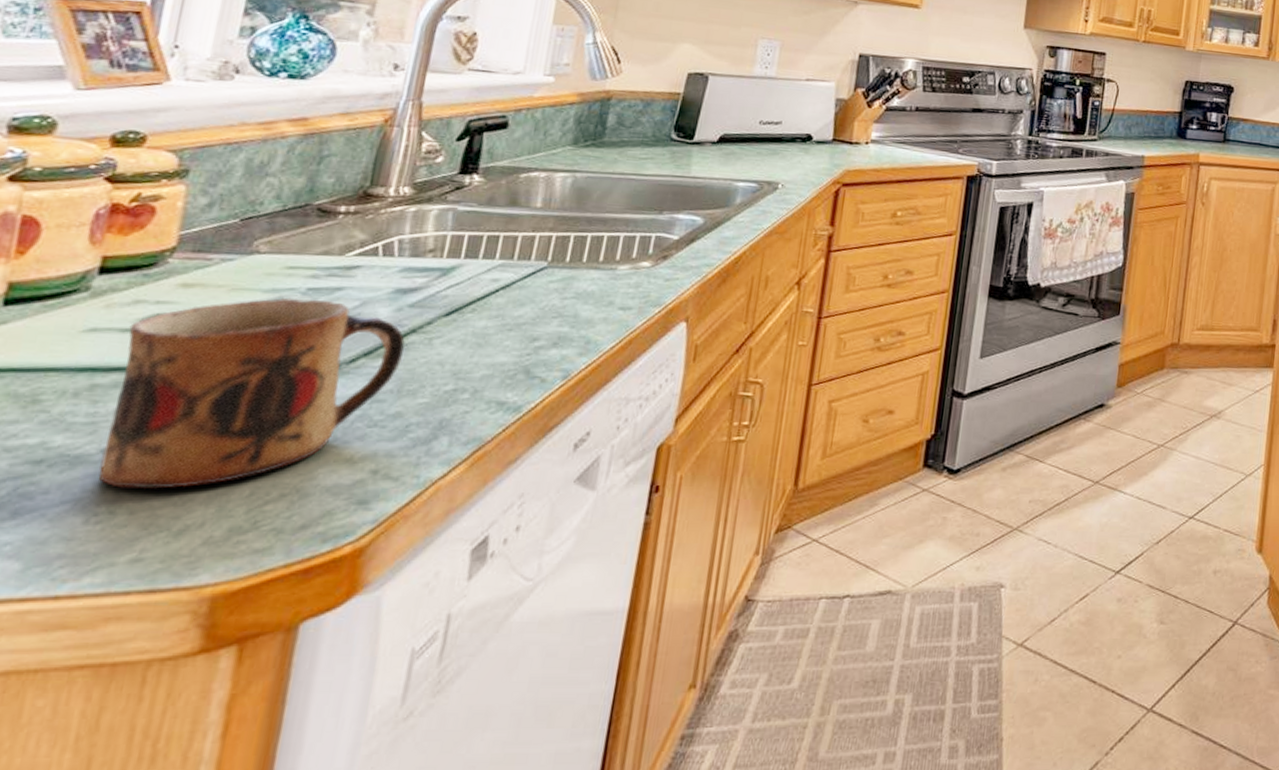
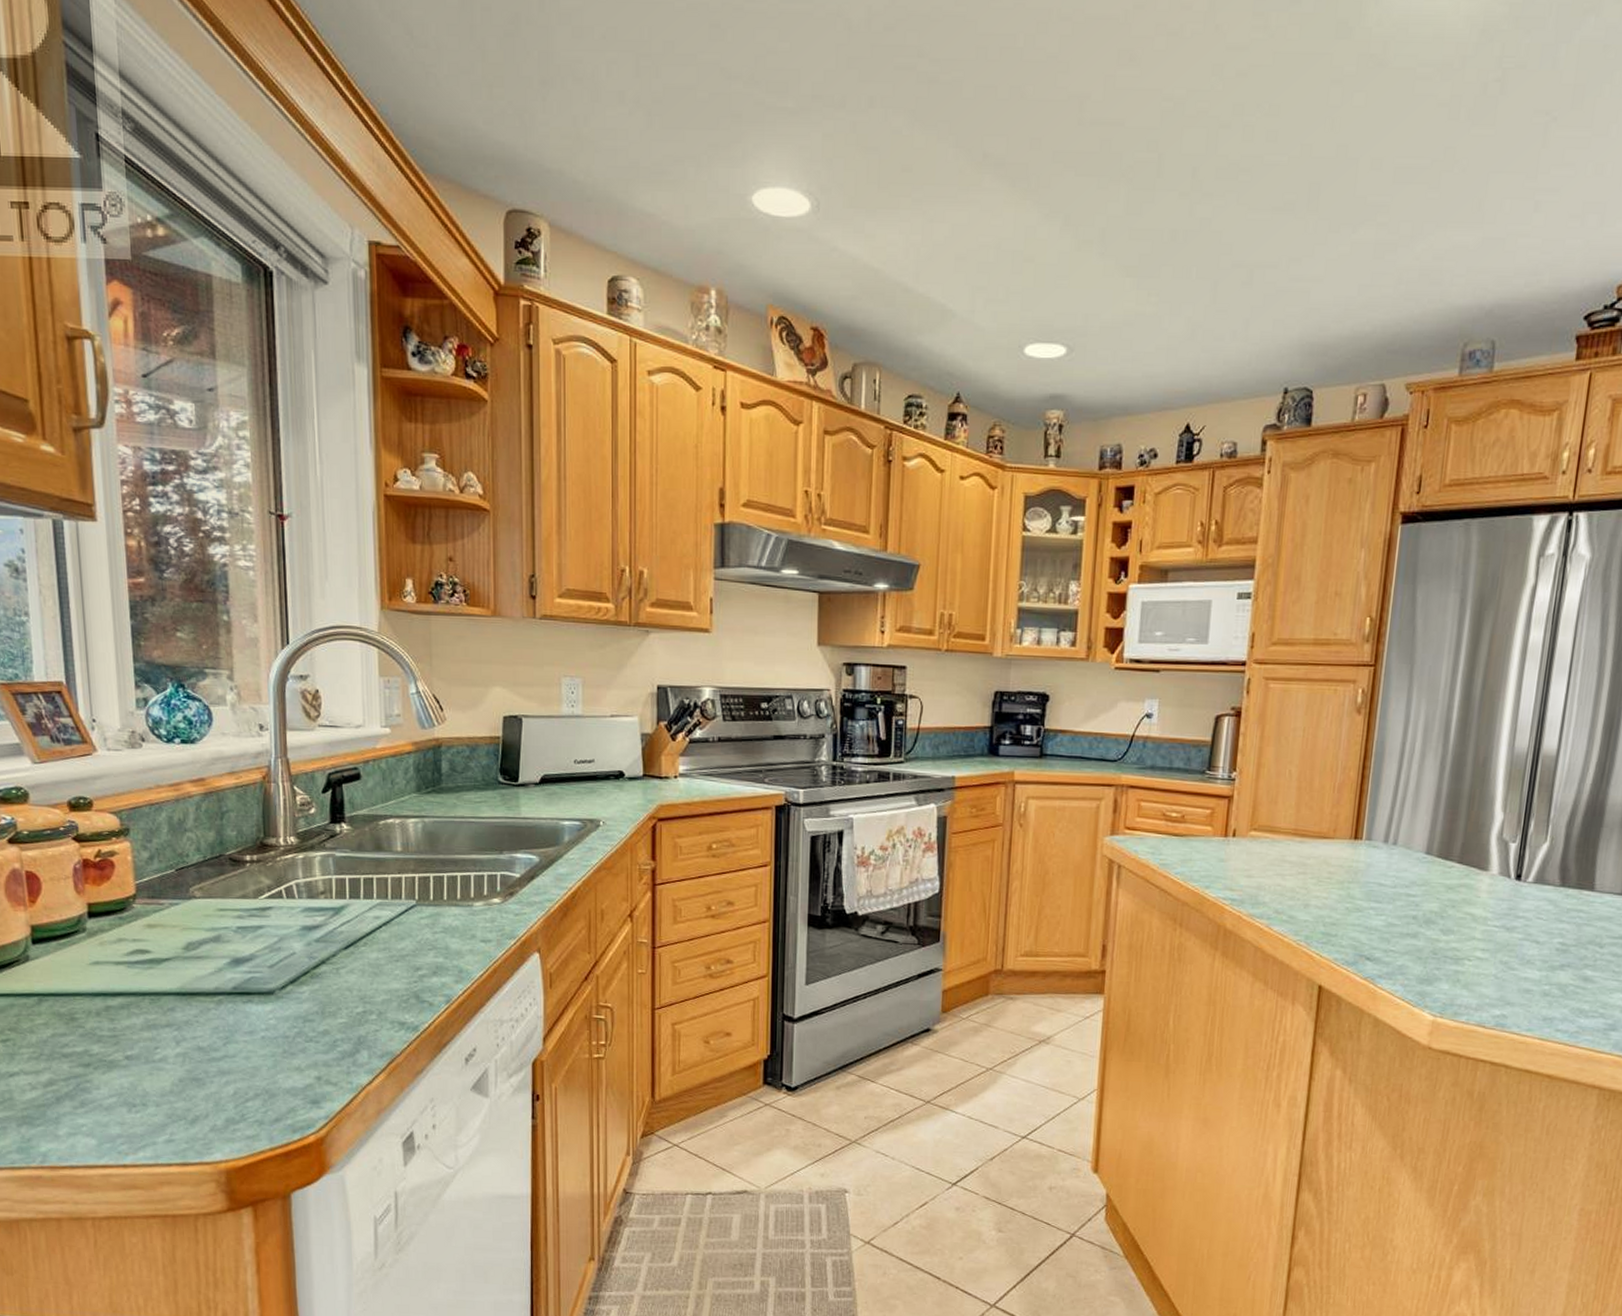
mug: present [98,297,405,490] -> none [120,935,319,1088]

